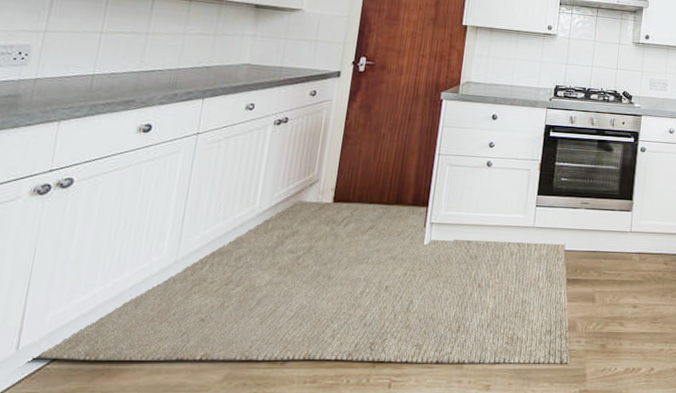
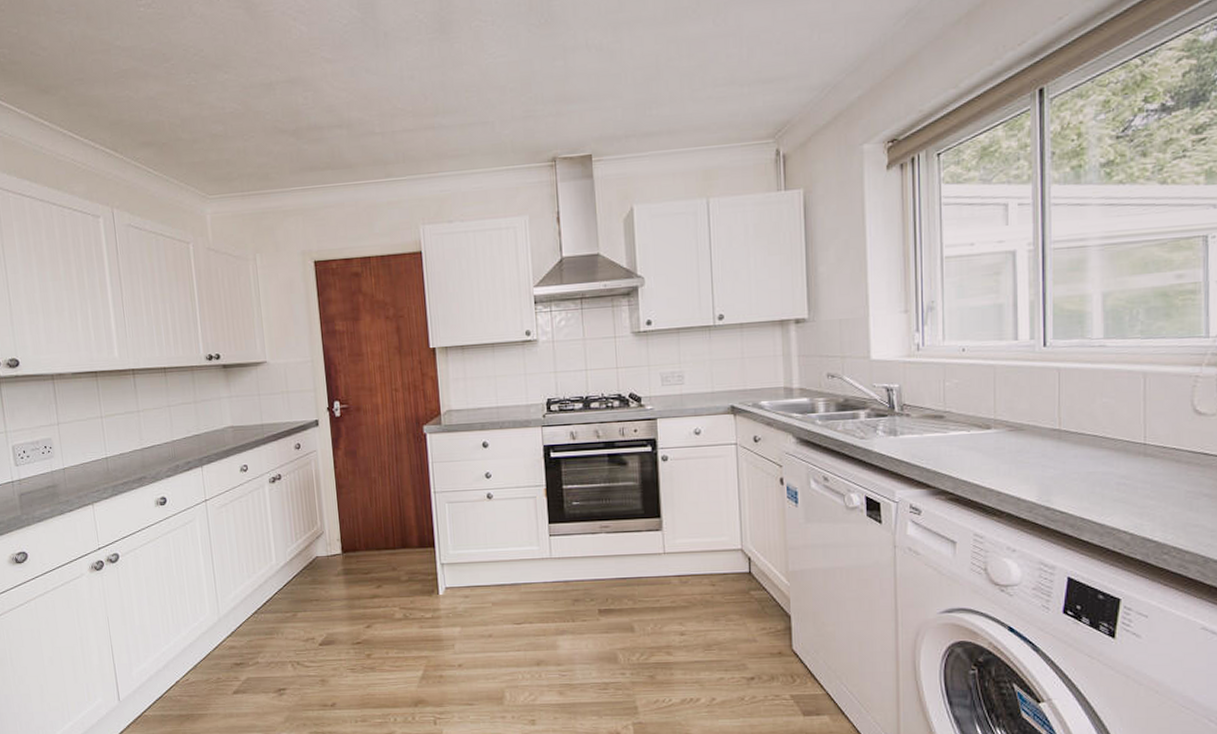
rug: present [31,201,571,364] -> none [131,549,617,708]

